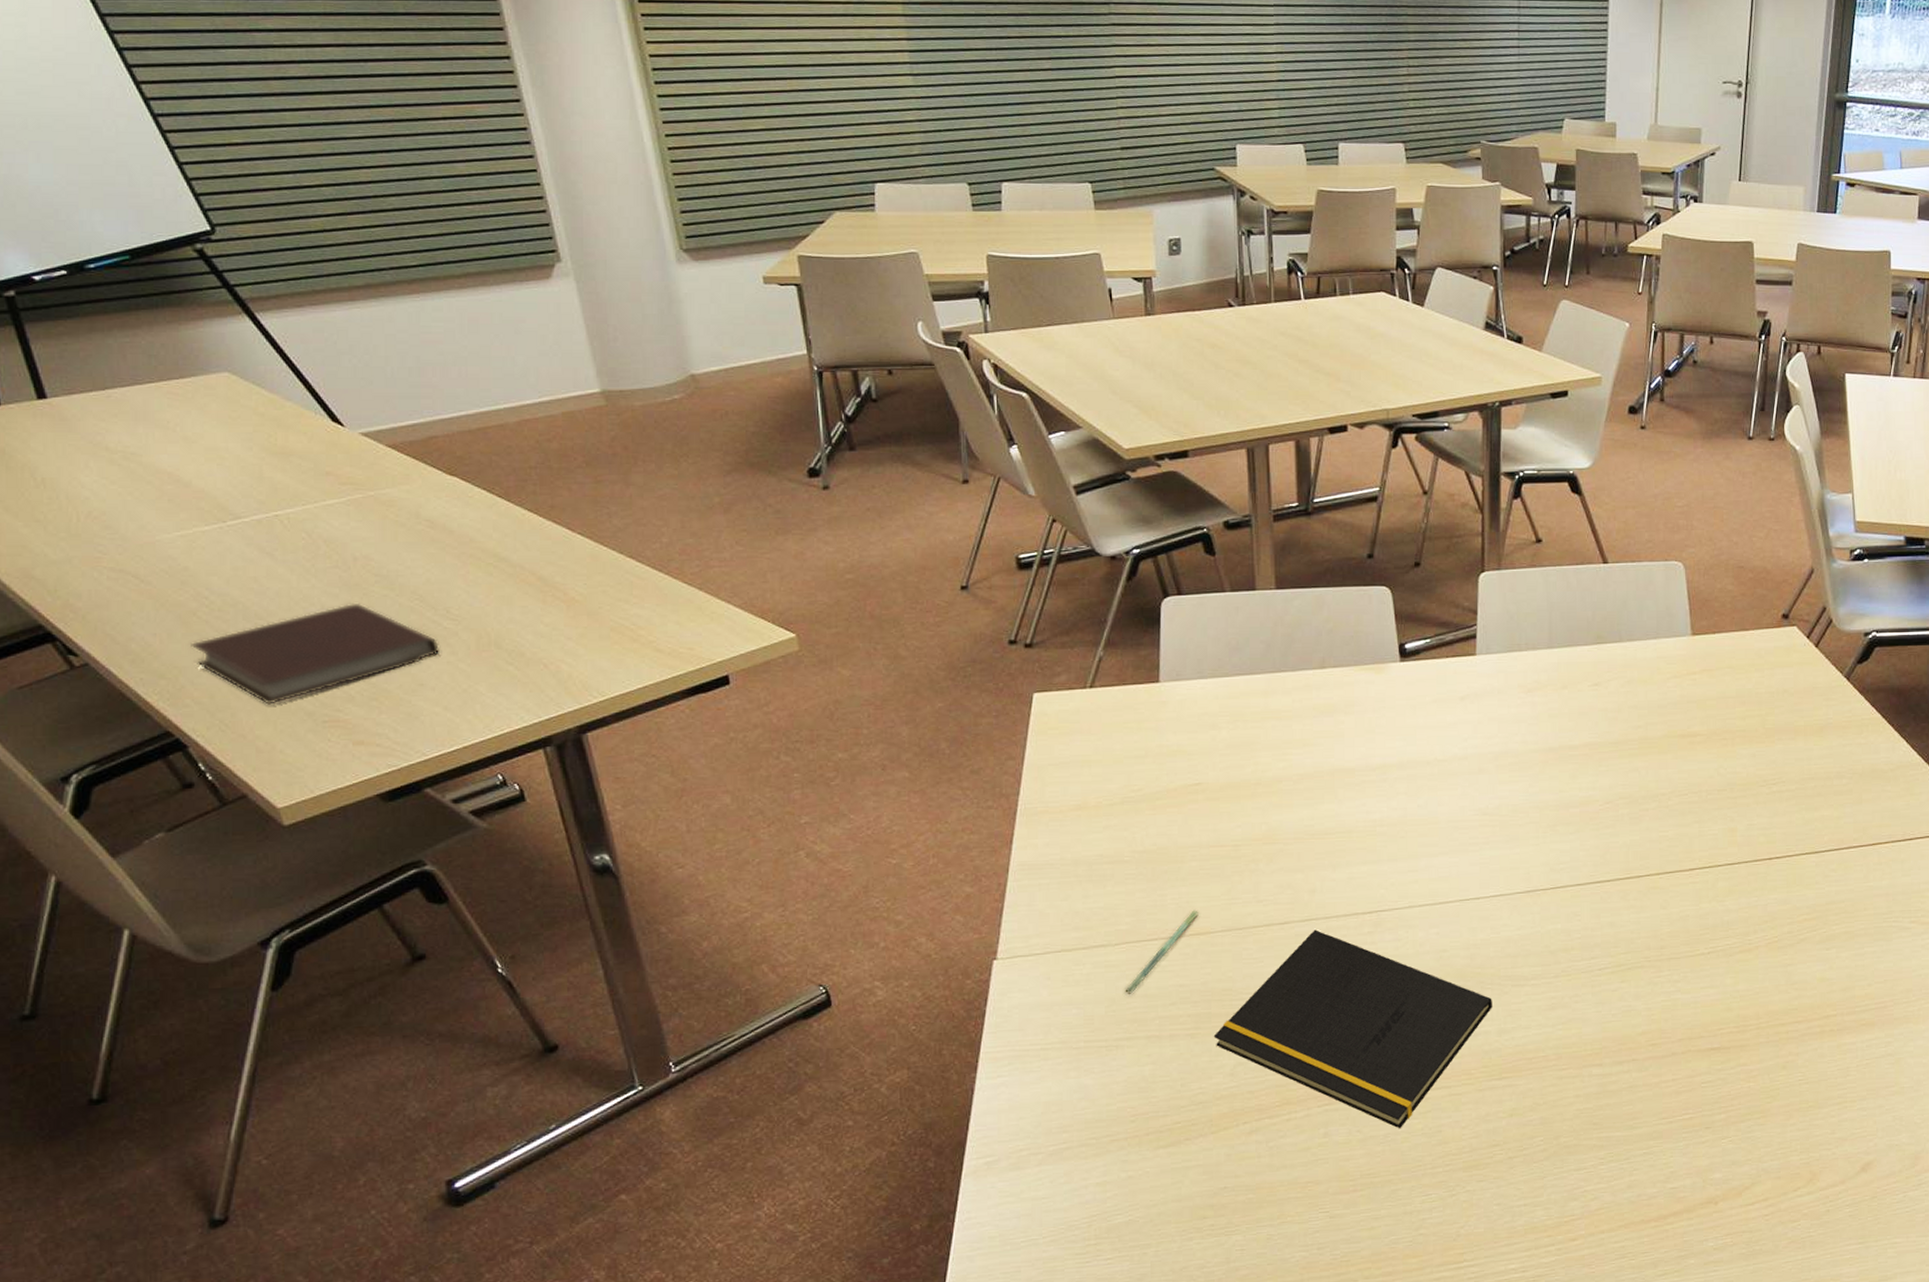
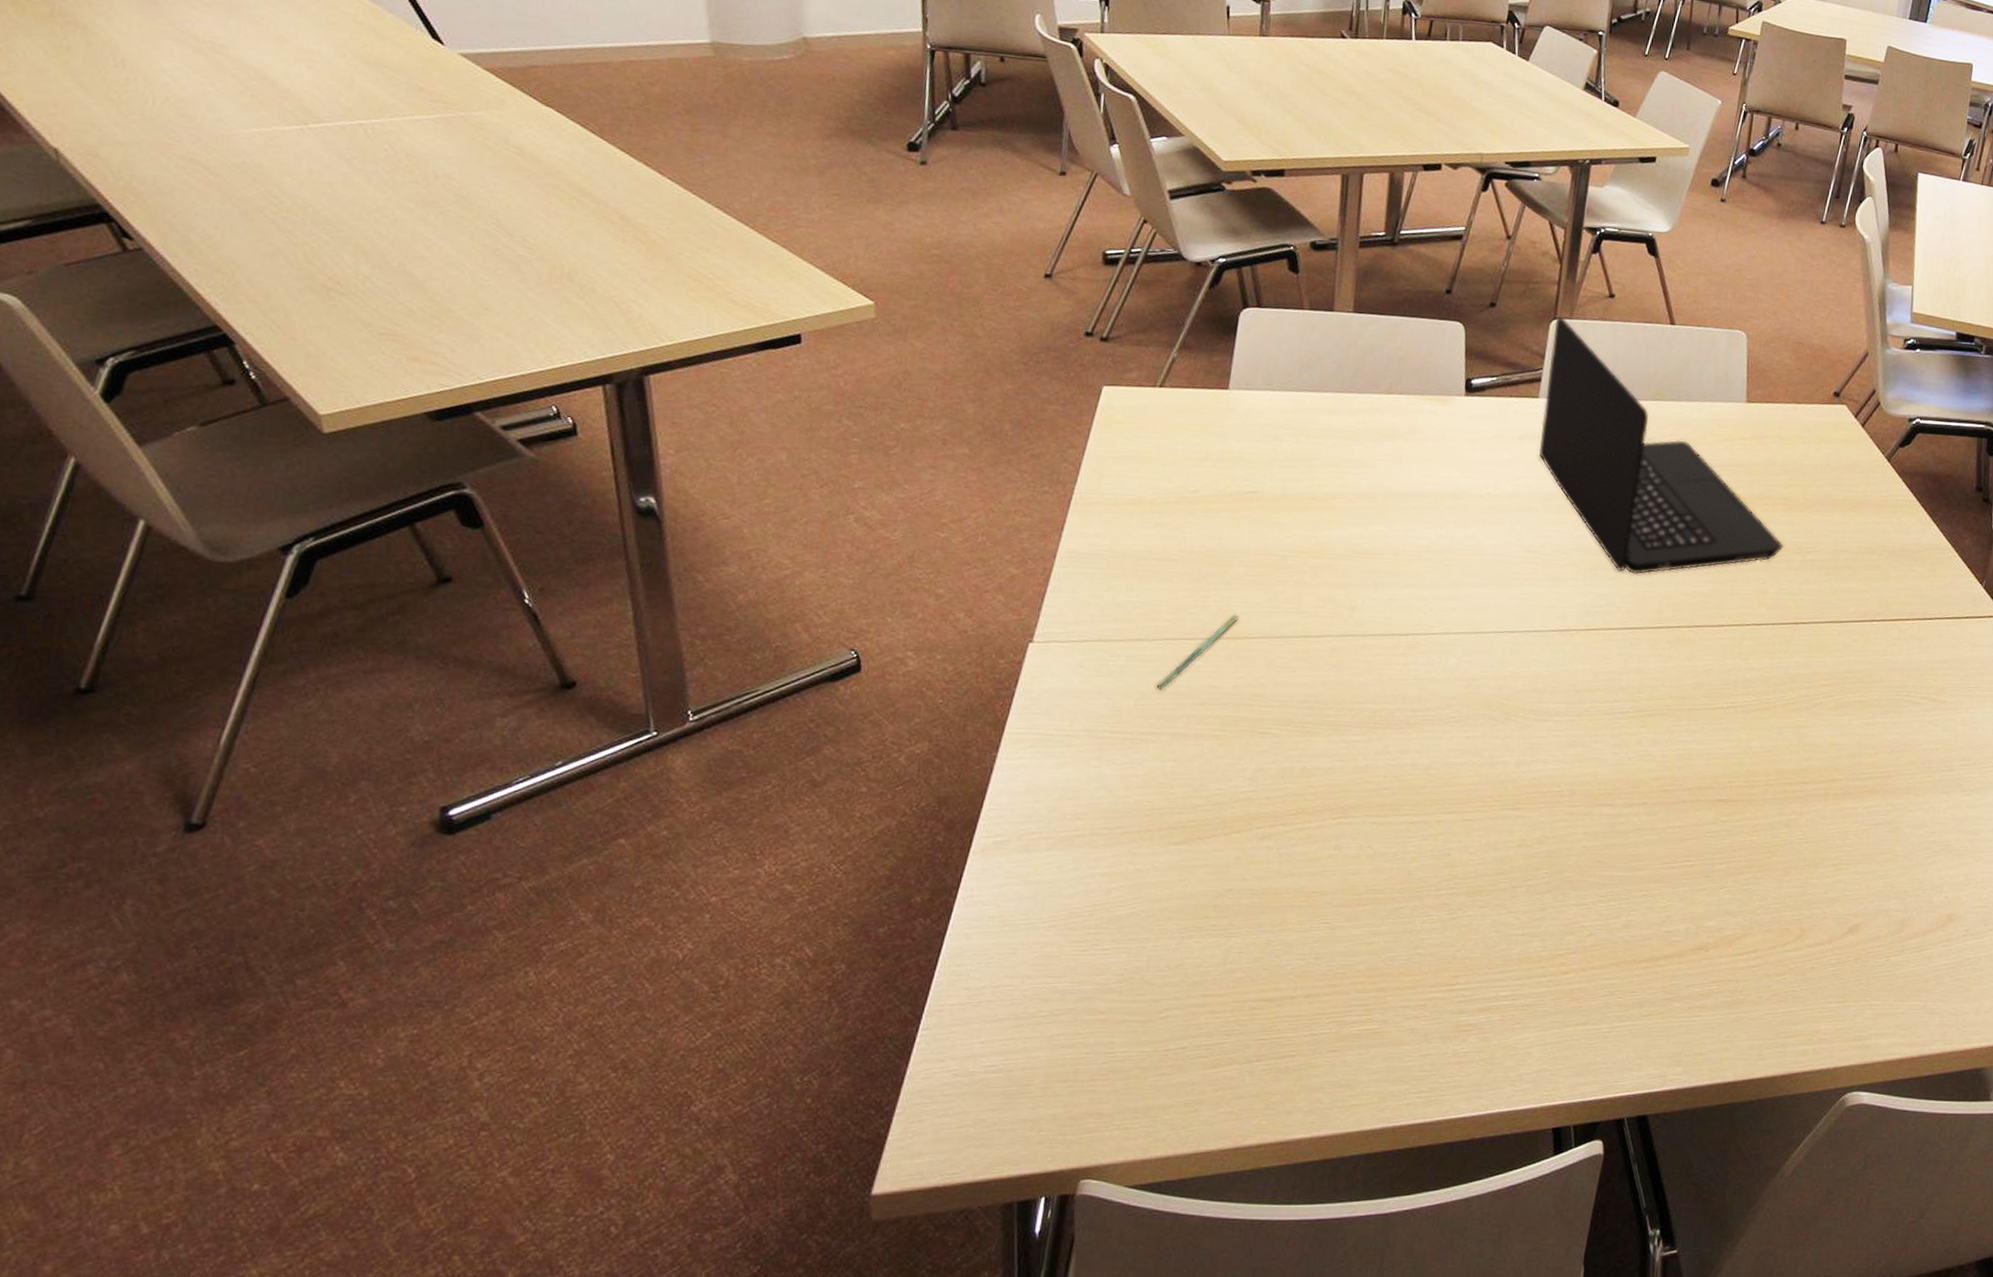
notebook: present [190,603,441,705] -> none [252,219,511,311]
notepad: present [1213,929,1492,1129] -> none [1238,645,1515,849]
laptop: none [1482,567,1748,826] -> present [1538,315,1784,575]

